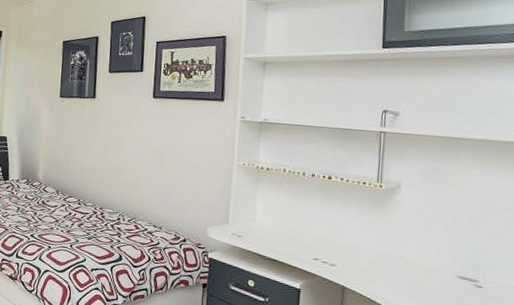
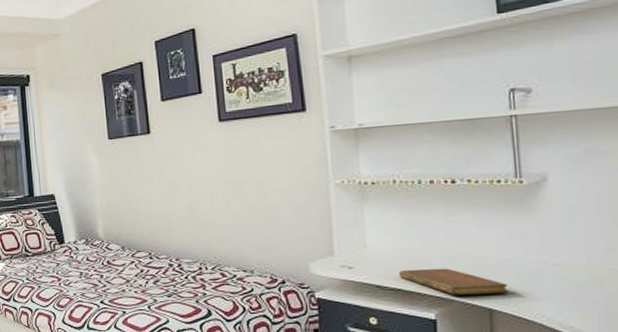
notebook: none [277,244,359,275] -> present [399,268,508,296]

